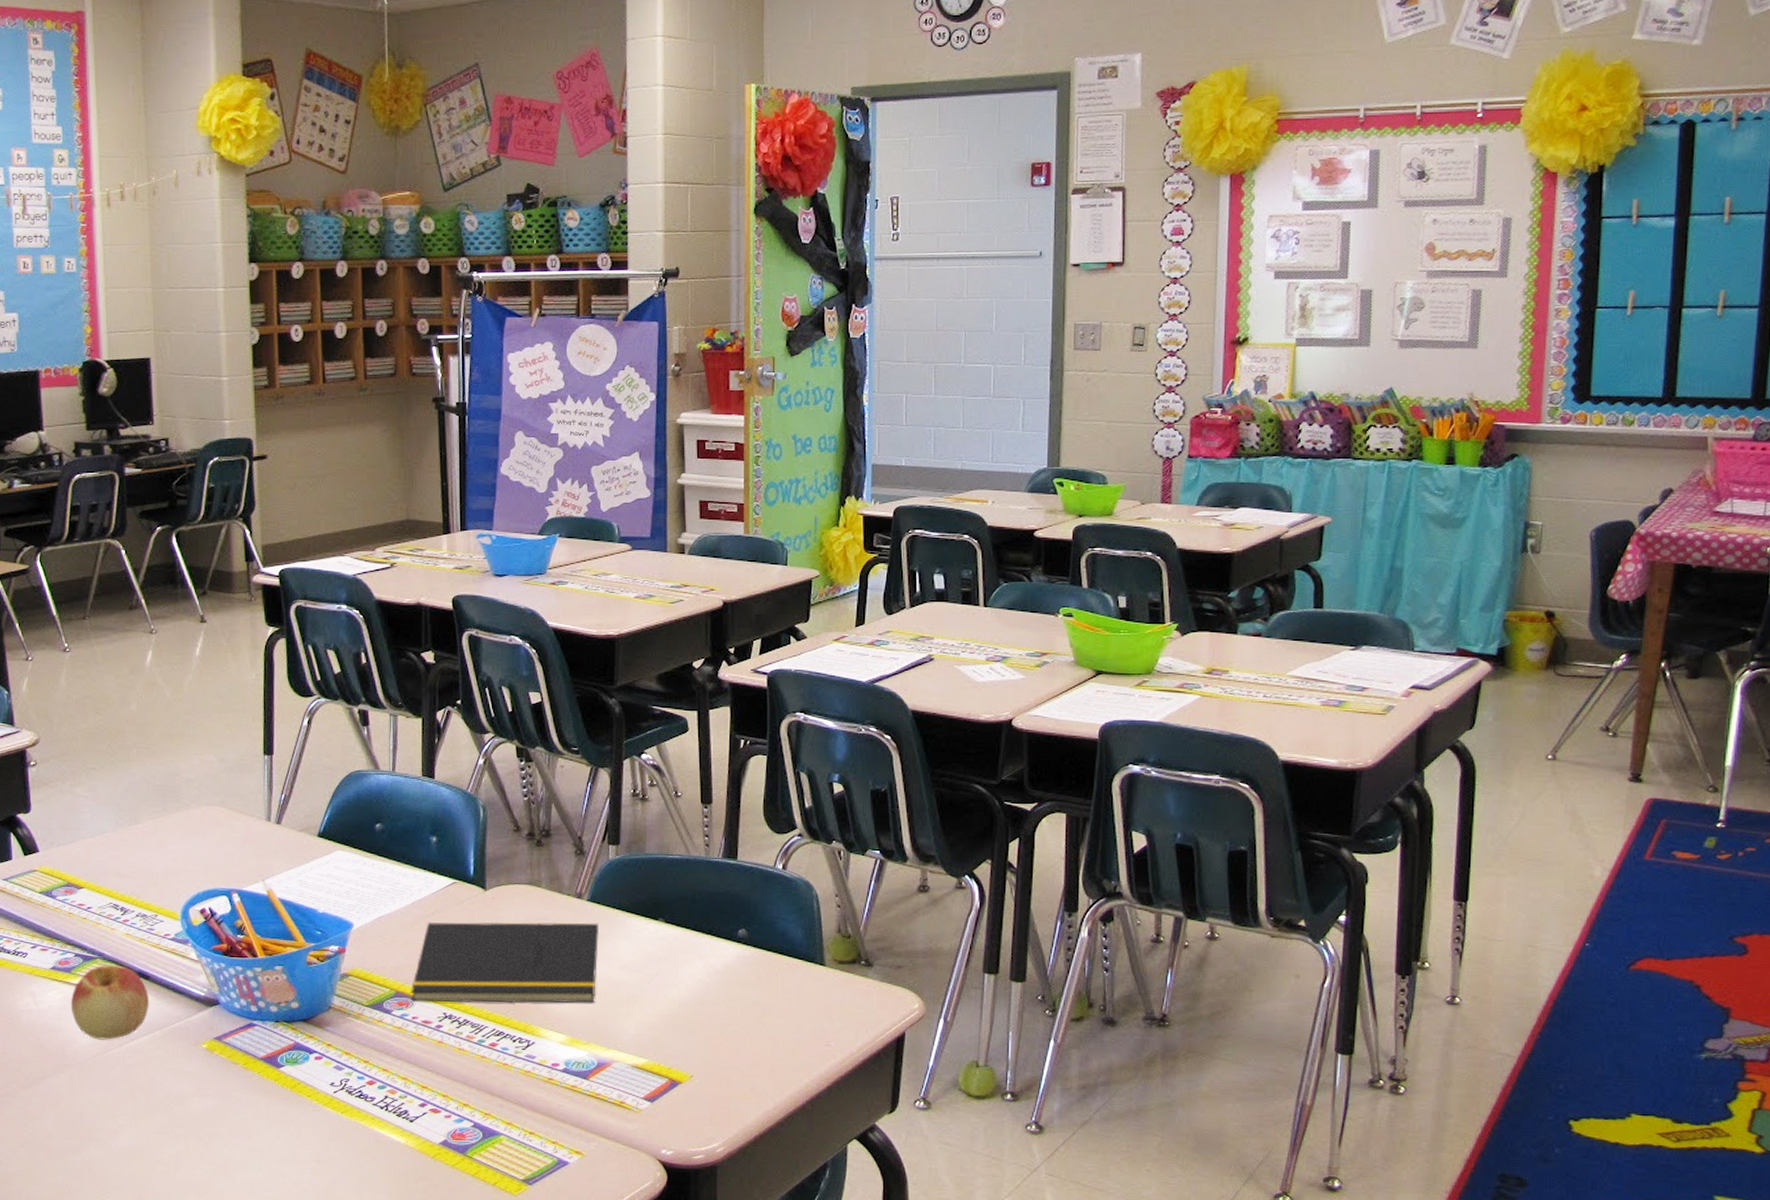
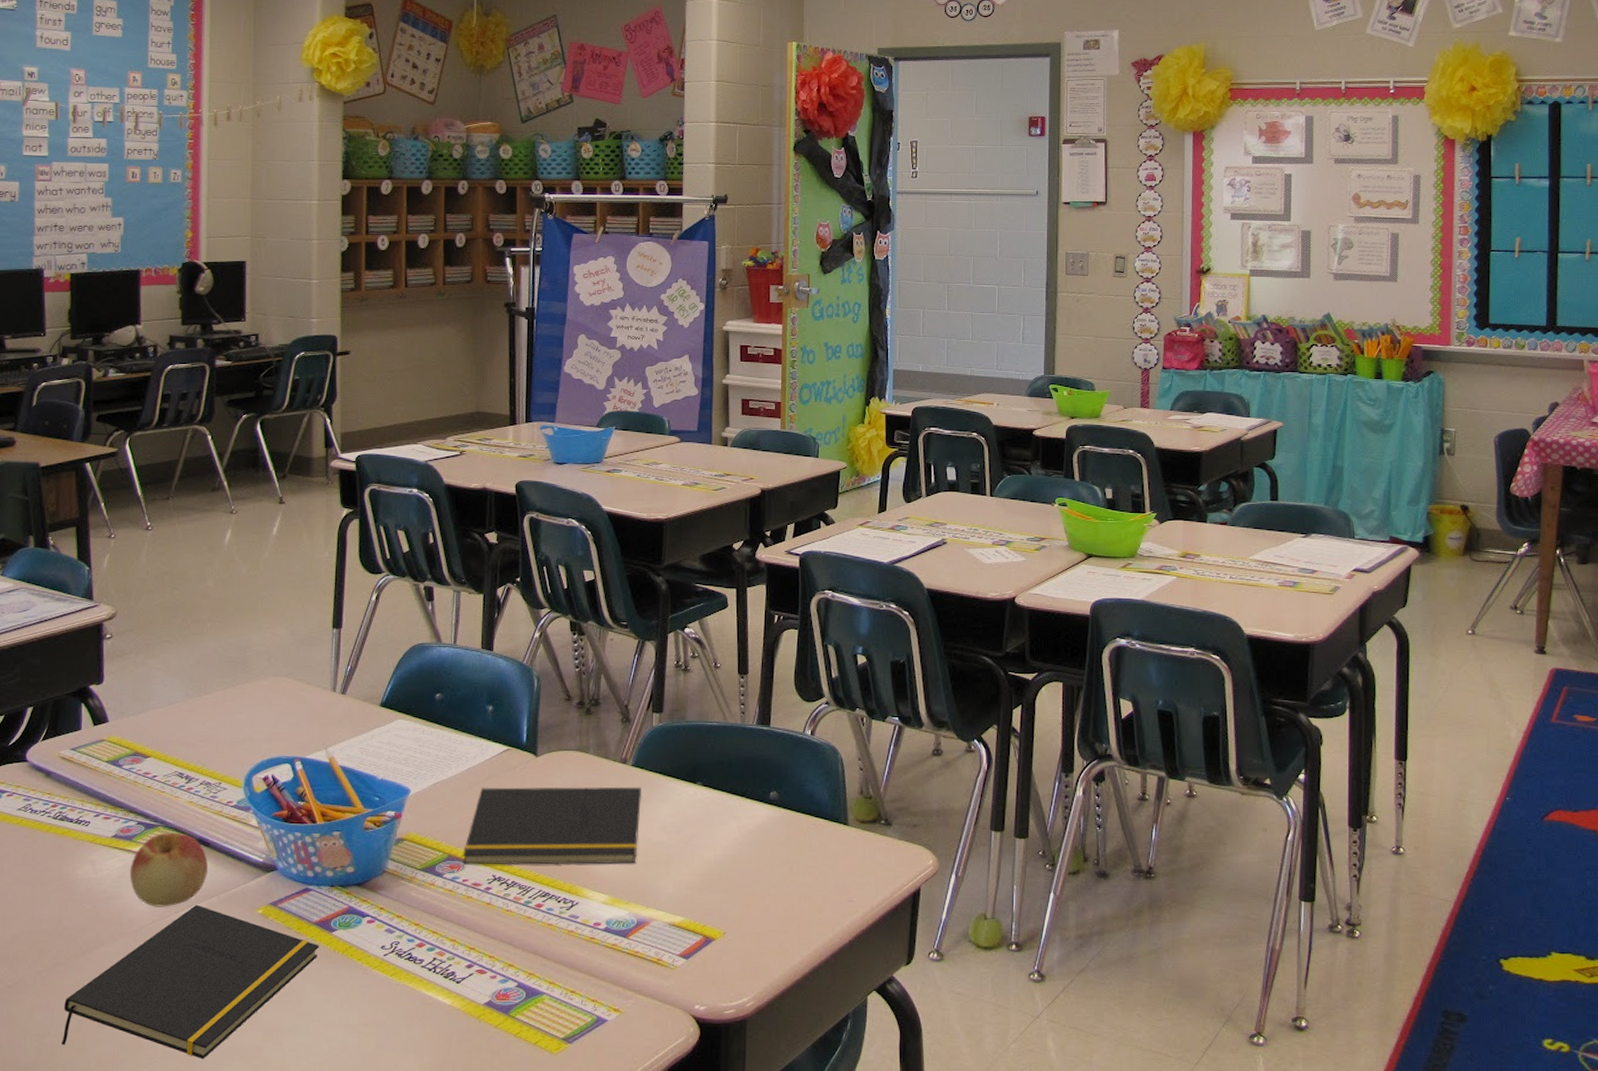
notepad: none [15,1039,268,1192] -> present [62,905,320,1060]

